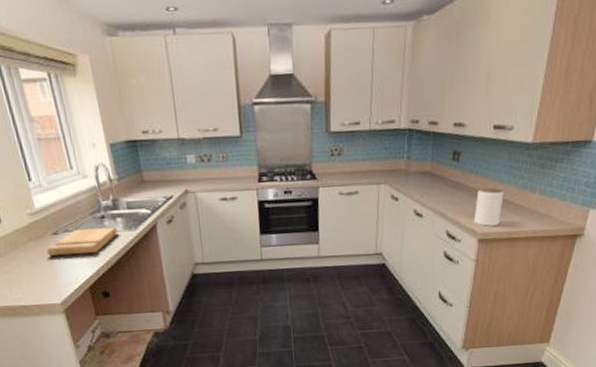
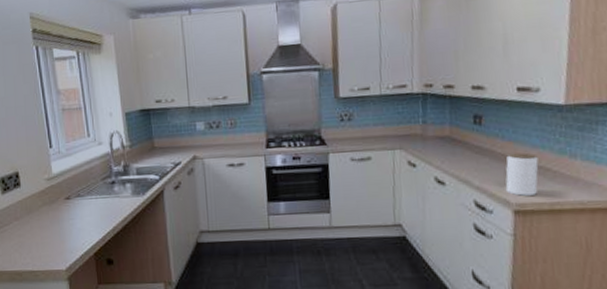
cutting board: present [46,227,118,257] -> none [58,193,126,222]

